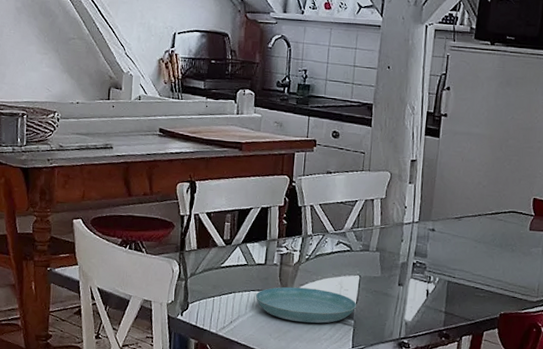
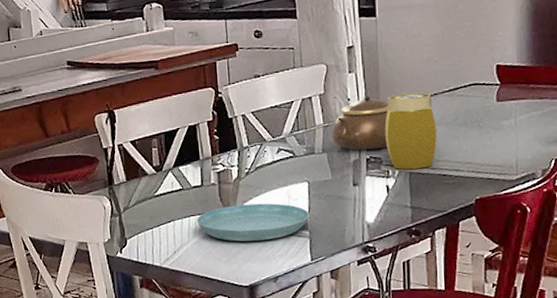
teapot: none [386,206,439,256] -> present [332,95,389,150]
jar: none [431,209,477,279] -> present [384,92,437,170]

